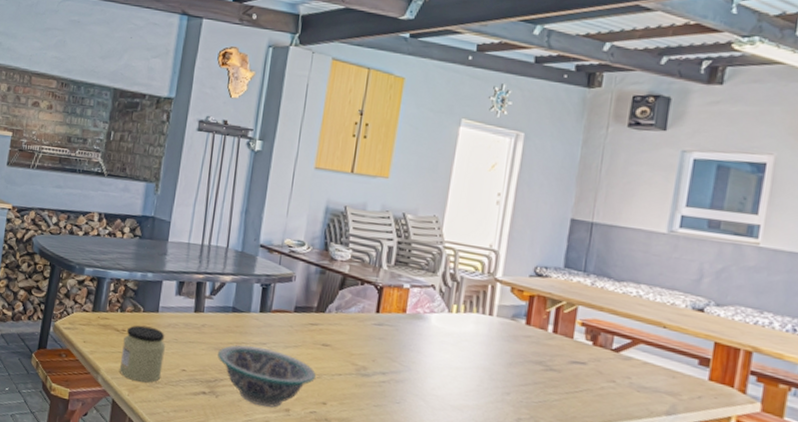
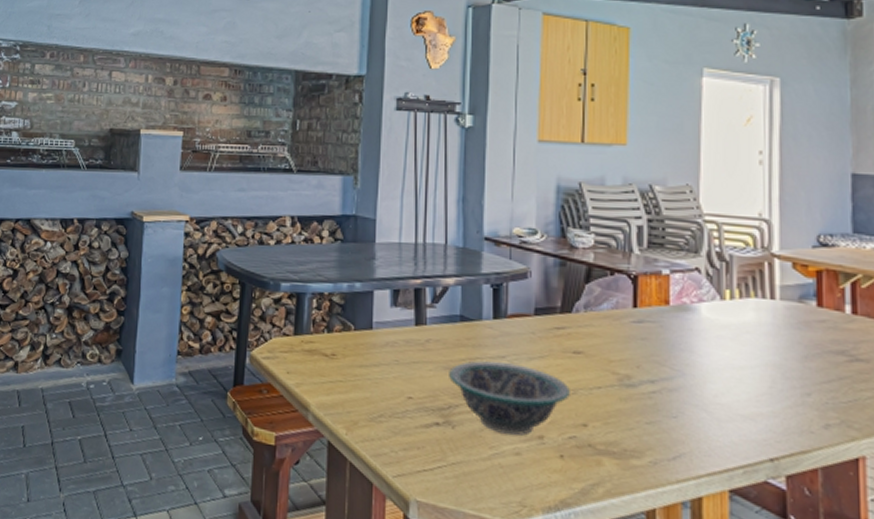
jar: present [119,325,165,383] -> none [332,346,384,417]

